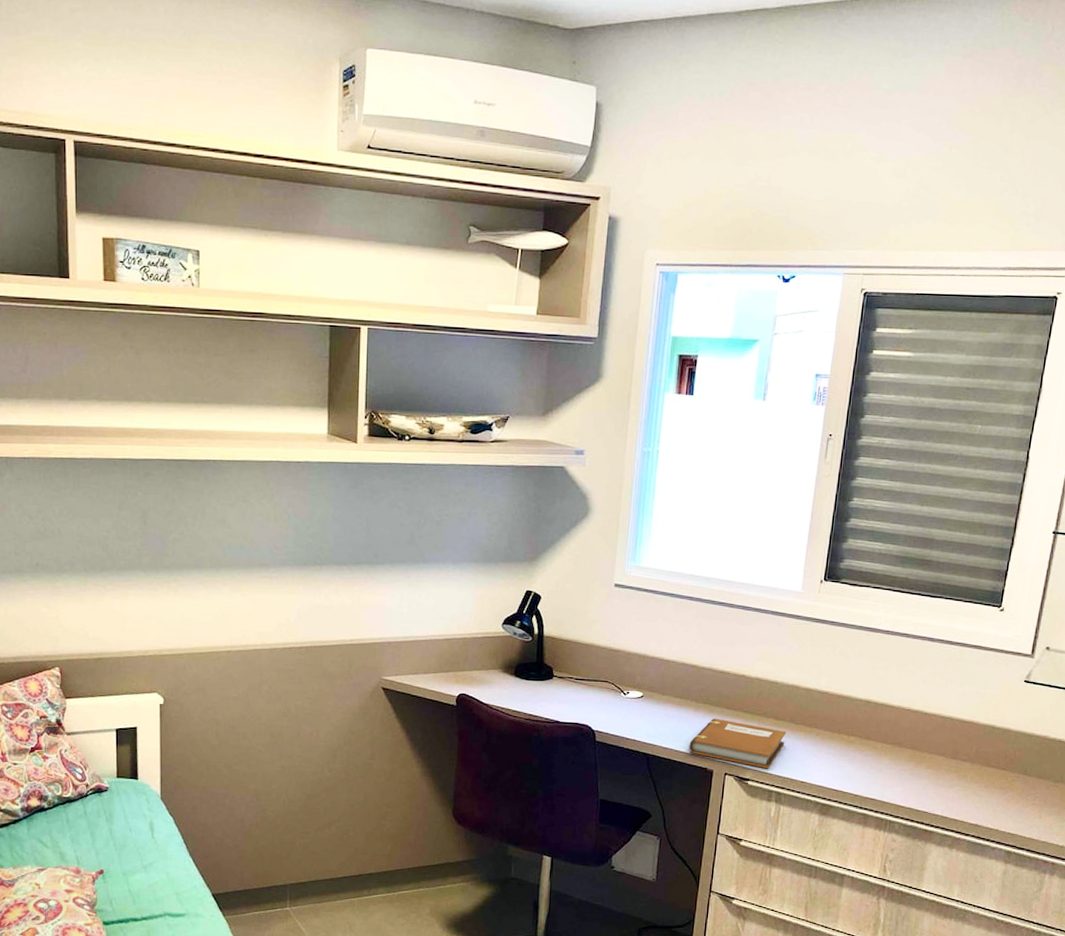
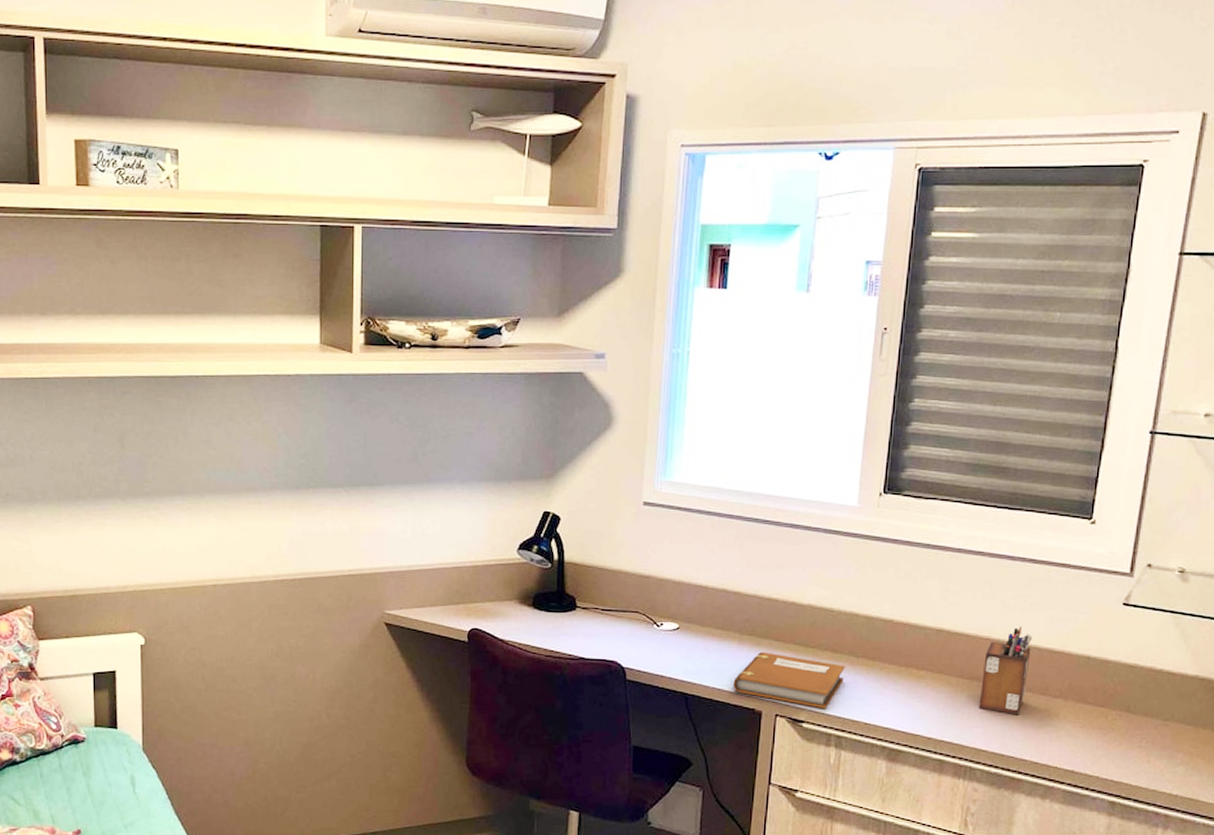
desk organizer: none [899,699,946,776] -> present [979,626,1032,716]

